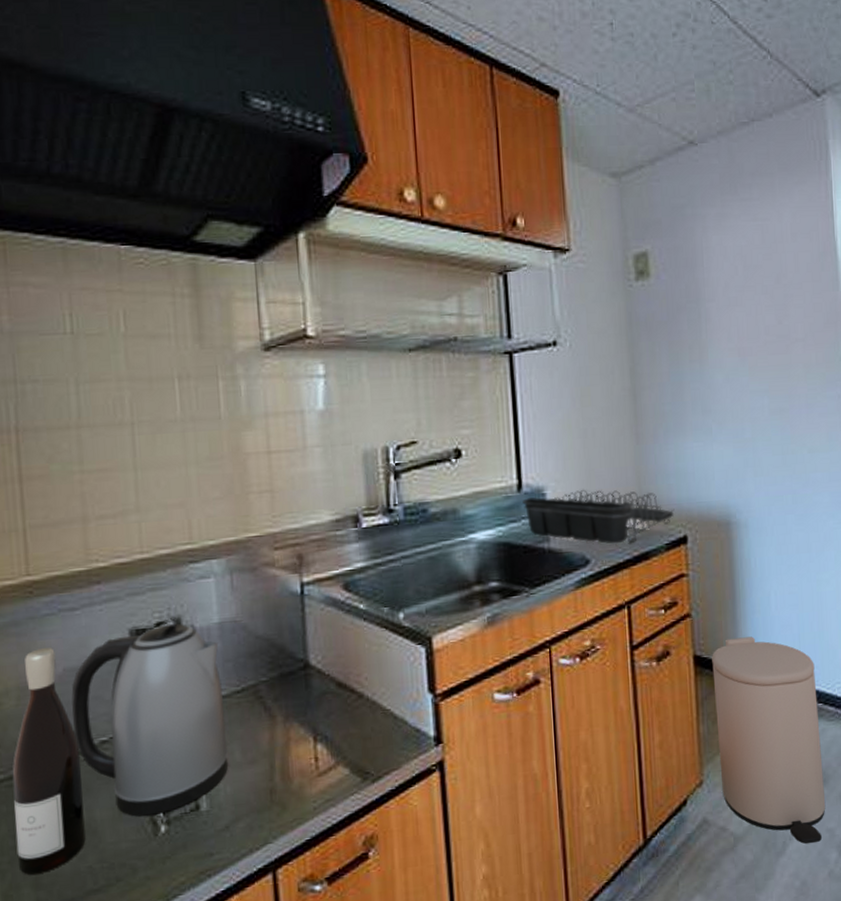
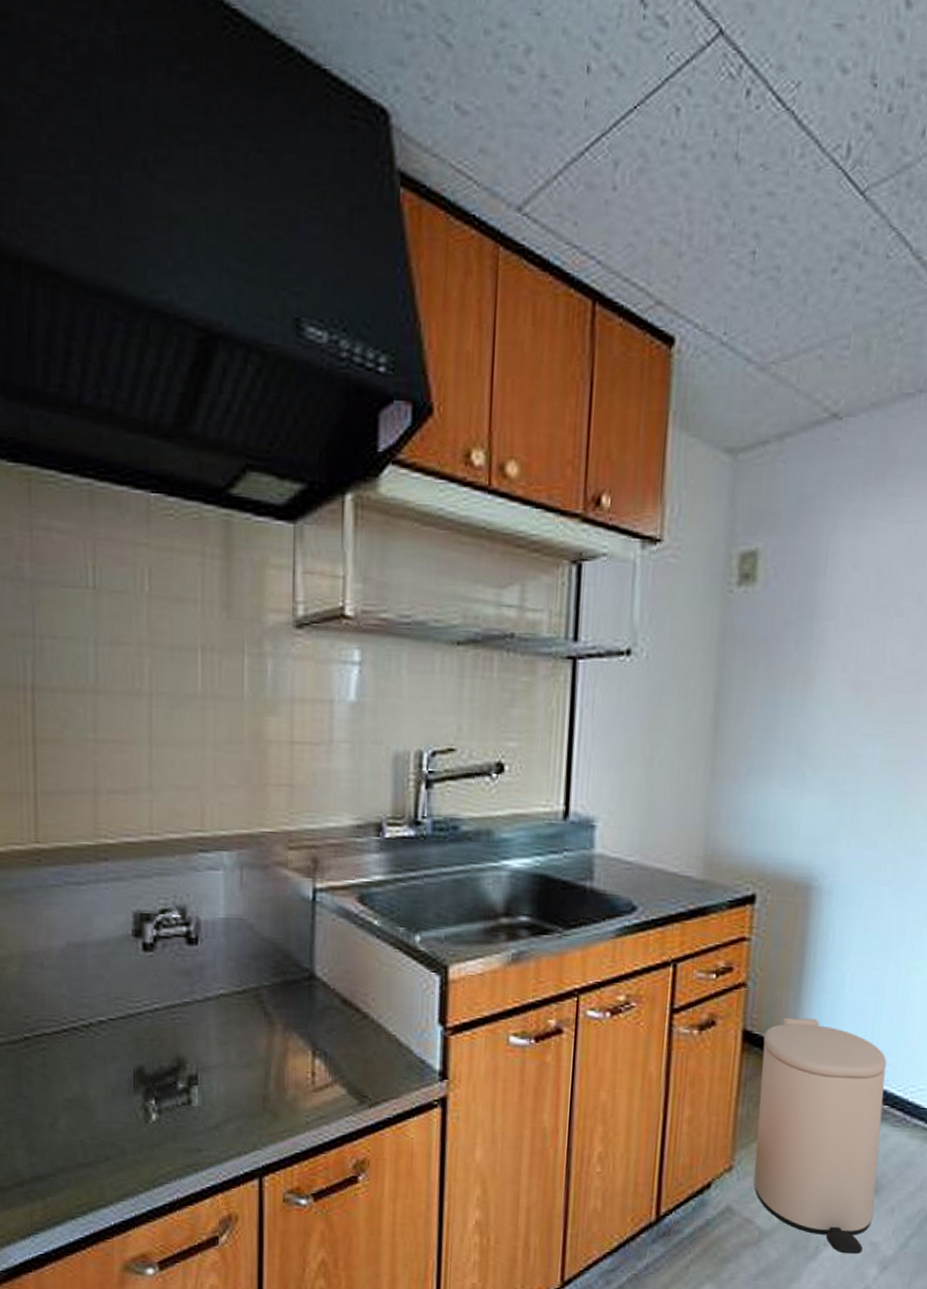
bottle: present [12,648,86,875] -> none [12,919,79,1139]
kettle: present [71,623,228,817] -> none [72,912,224,1103]
dish rack: present [522,489,675,544] -> none [567,826,745,895]

